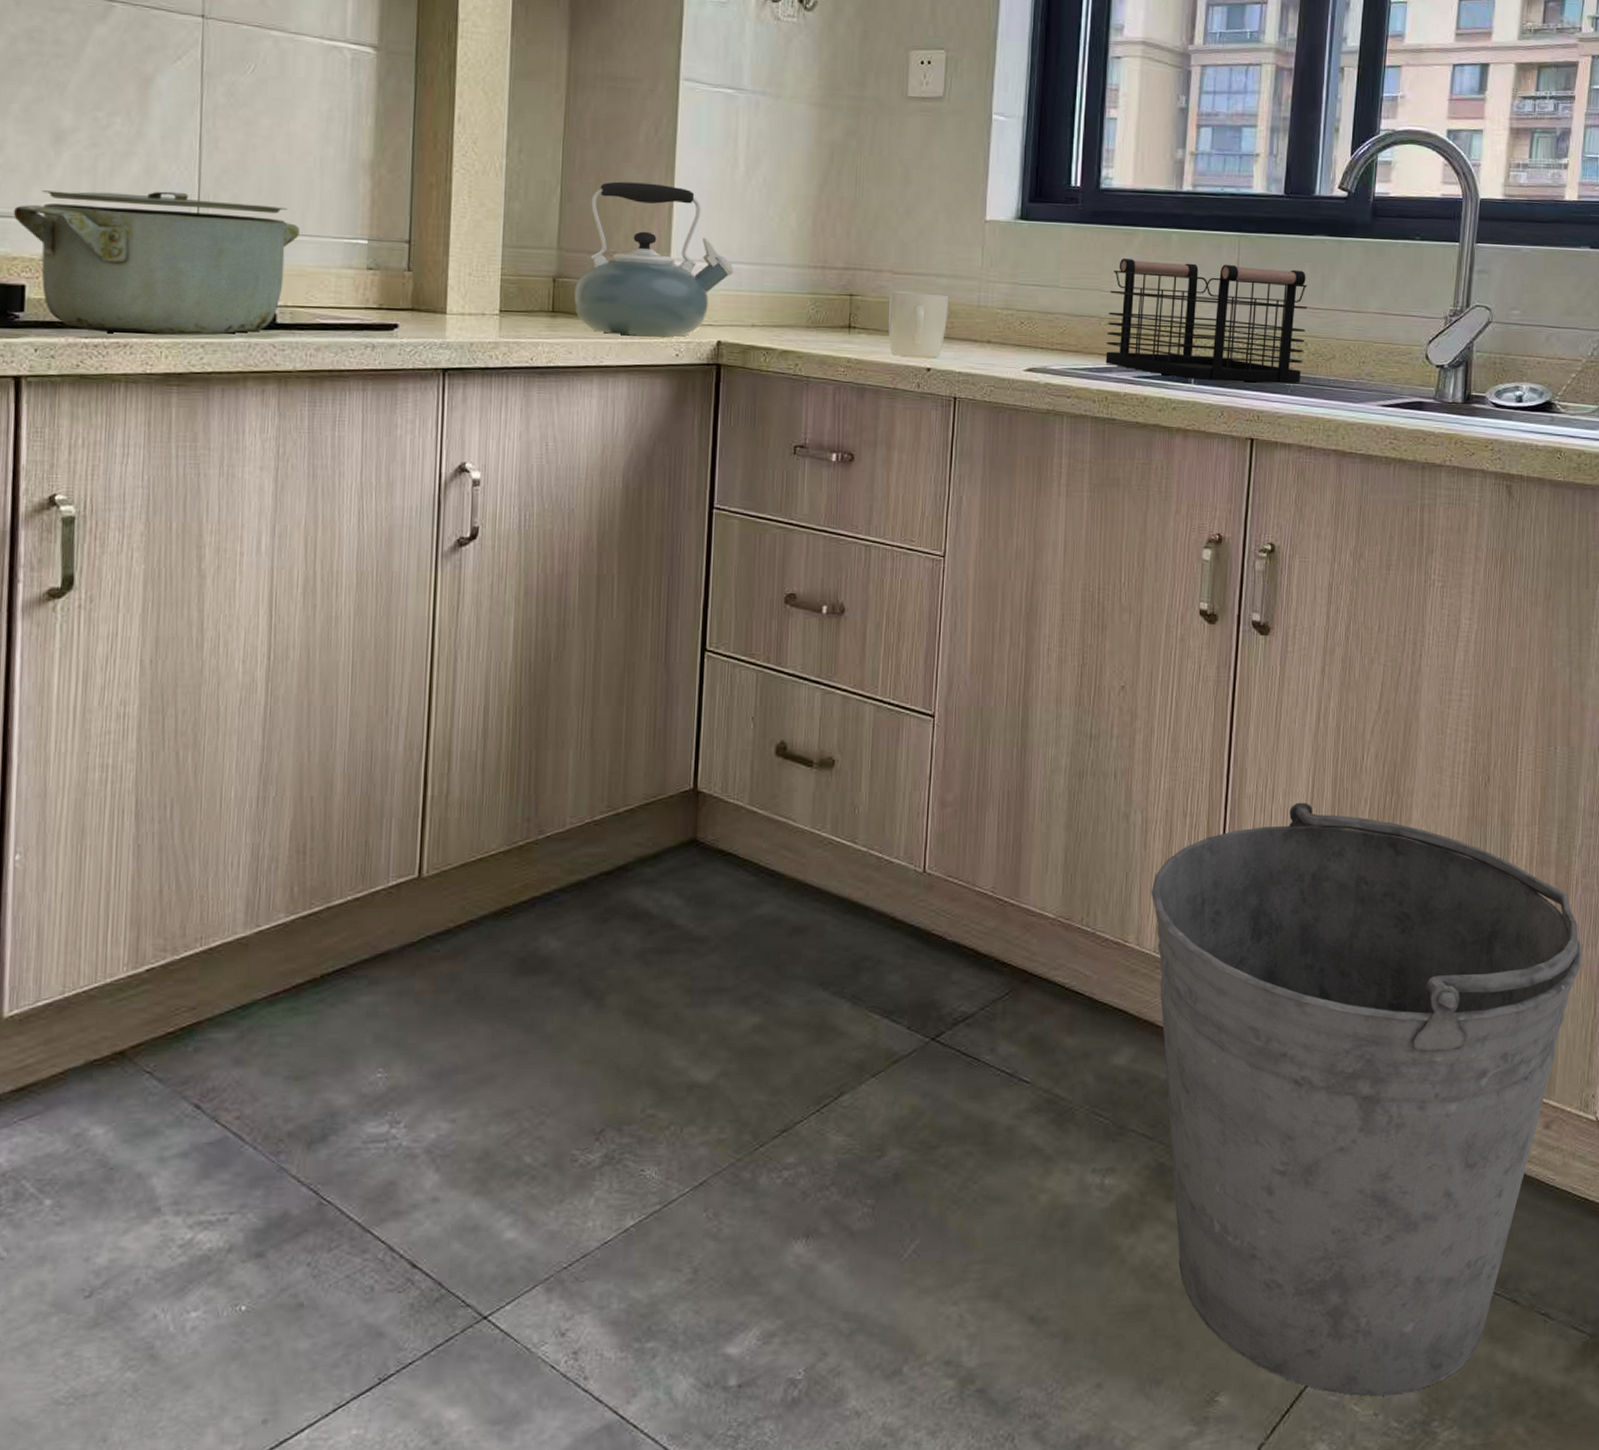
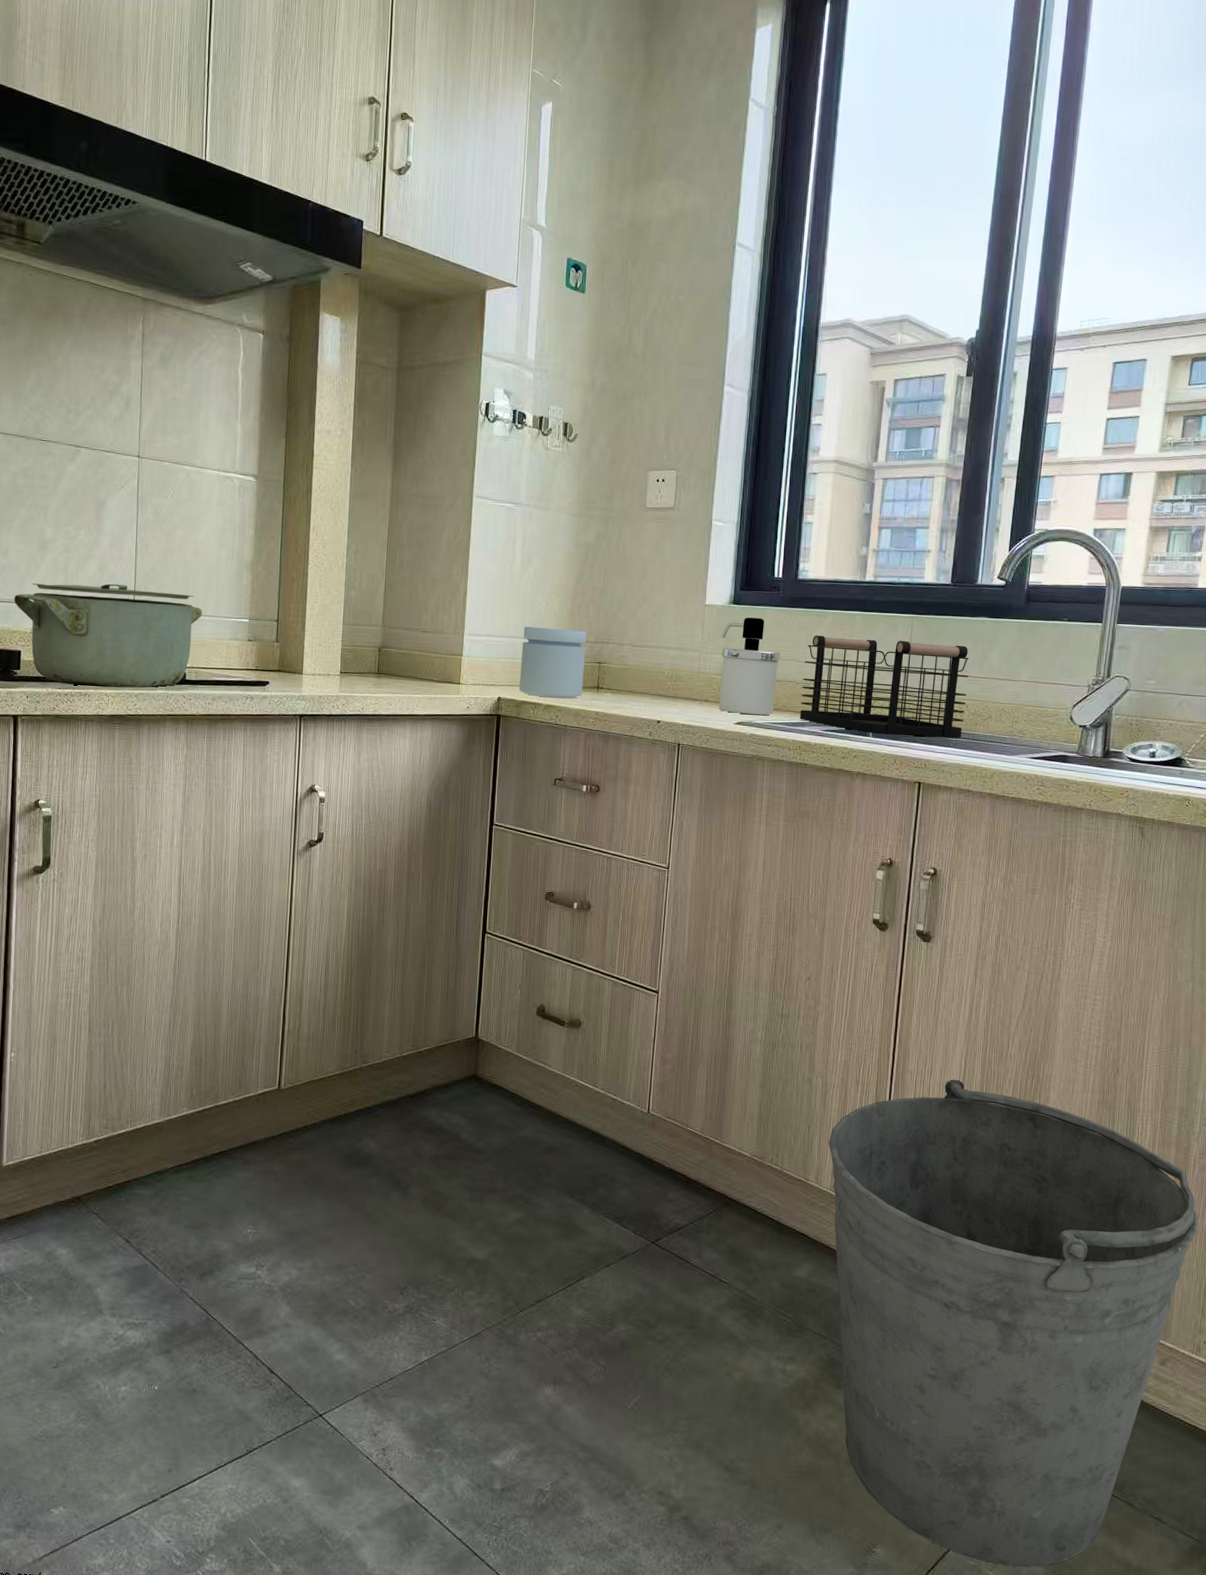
kettle: present [574,181,733,337] -> none [393,575,511,694]
jar: none [746,249,834,342] -> present [519,627,587,699]
mug: present [888,290,949,359] -> none [627,659,676,713]
soap dispenser: none [1004,236,1081,359] -> present [719,617,781,715]

